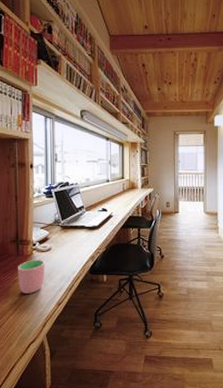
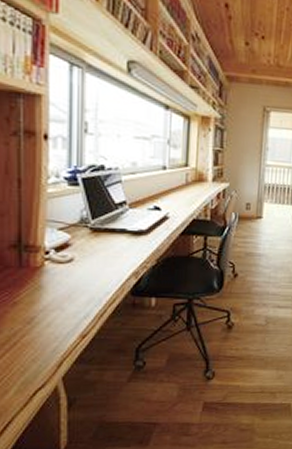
cup: present [18,260,45,294] -> none [20,274,63,321]

